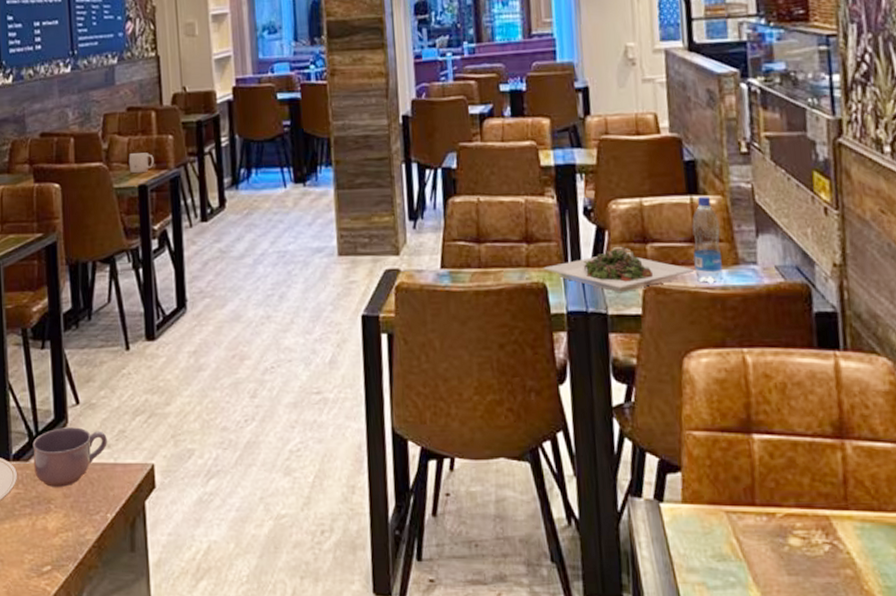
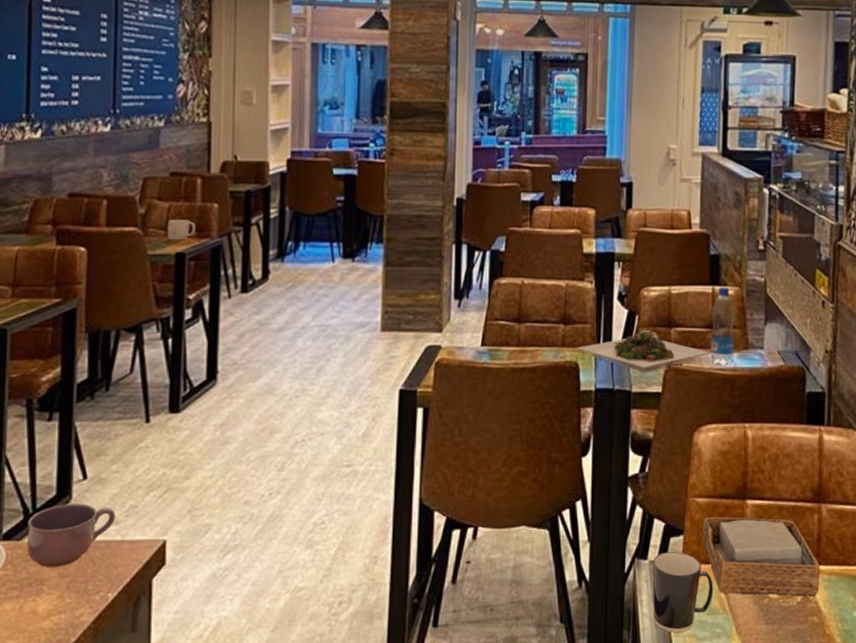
mug: none [648,490,723,579] -> present [652,552,714,633]
napkin holder: none [702,452,851,547] -> present [702,516,820,597]

